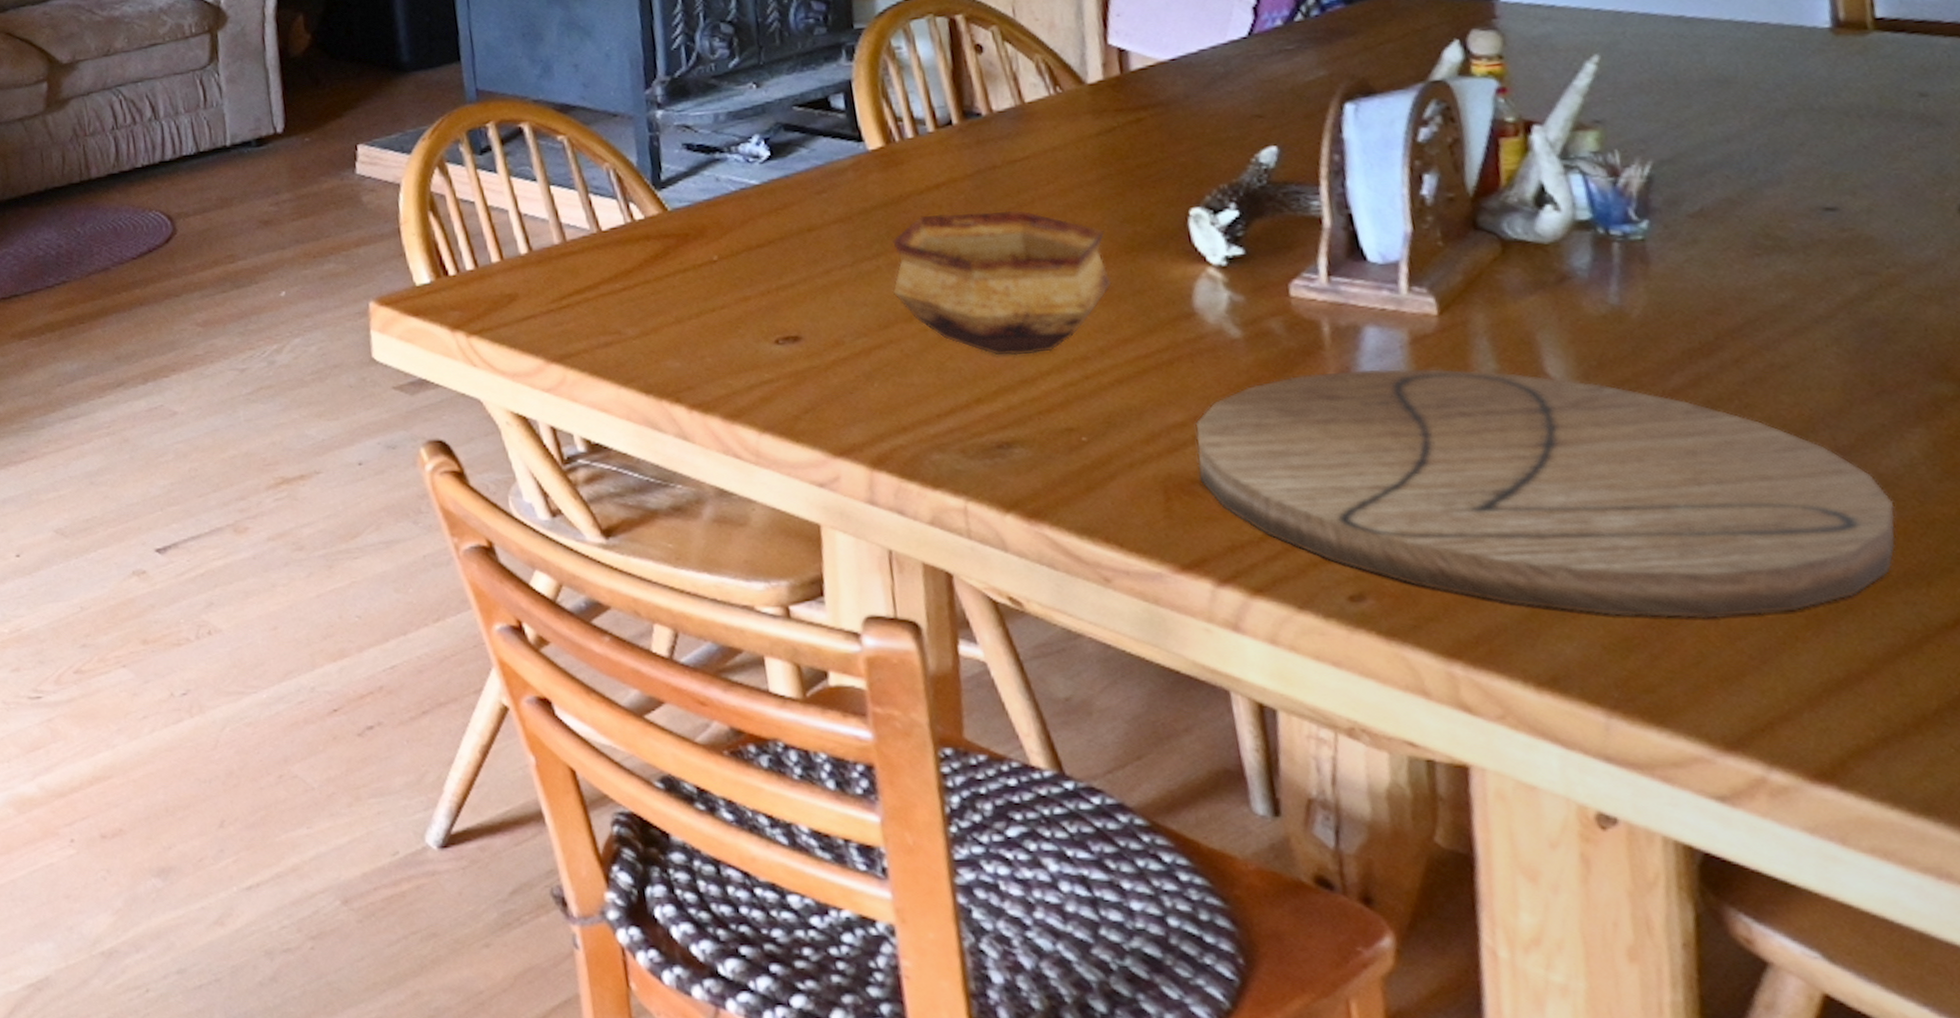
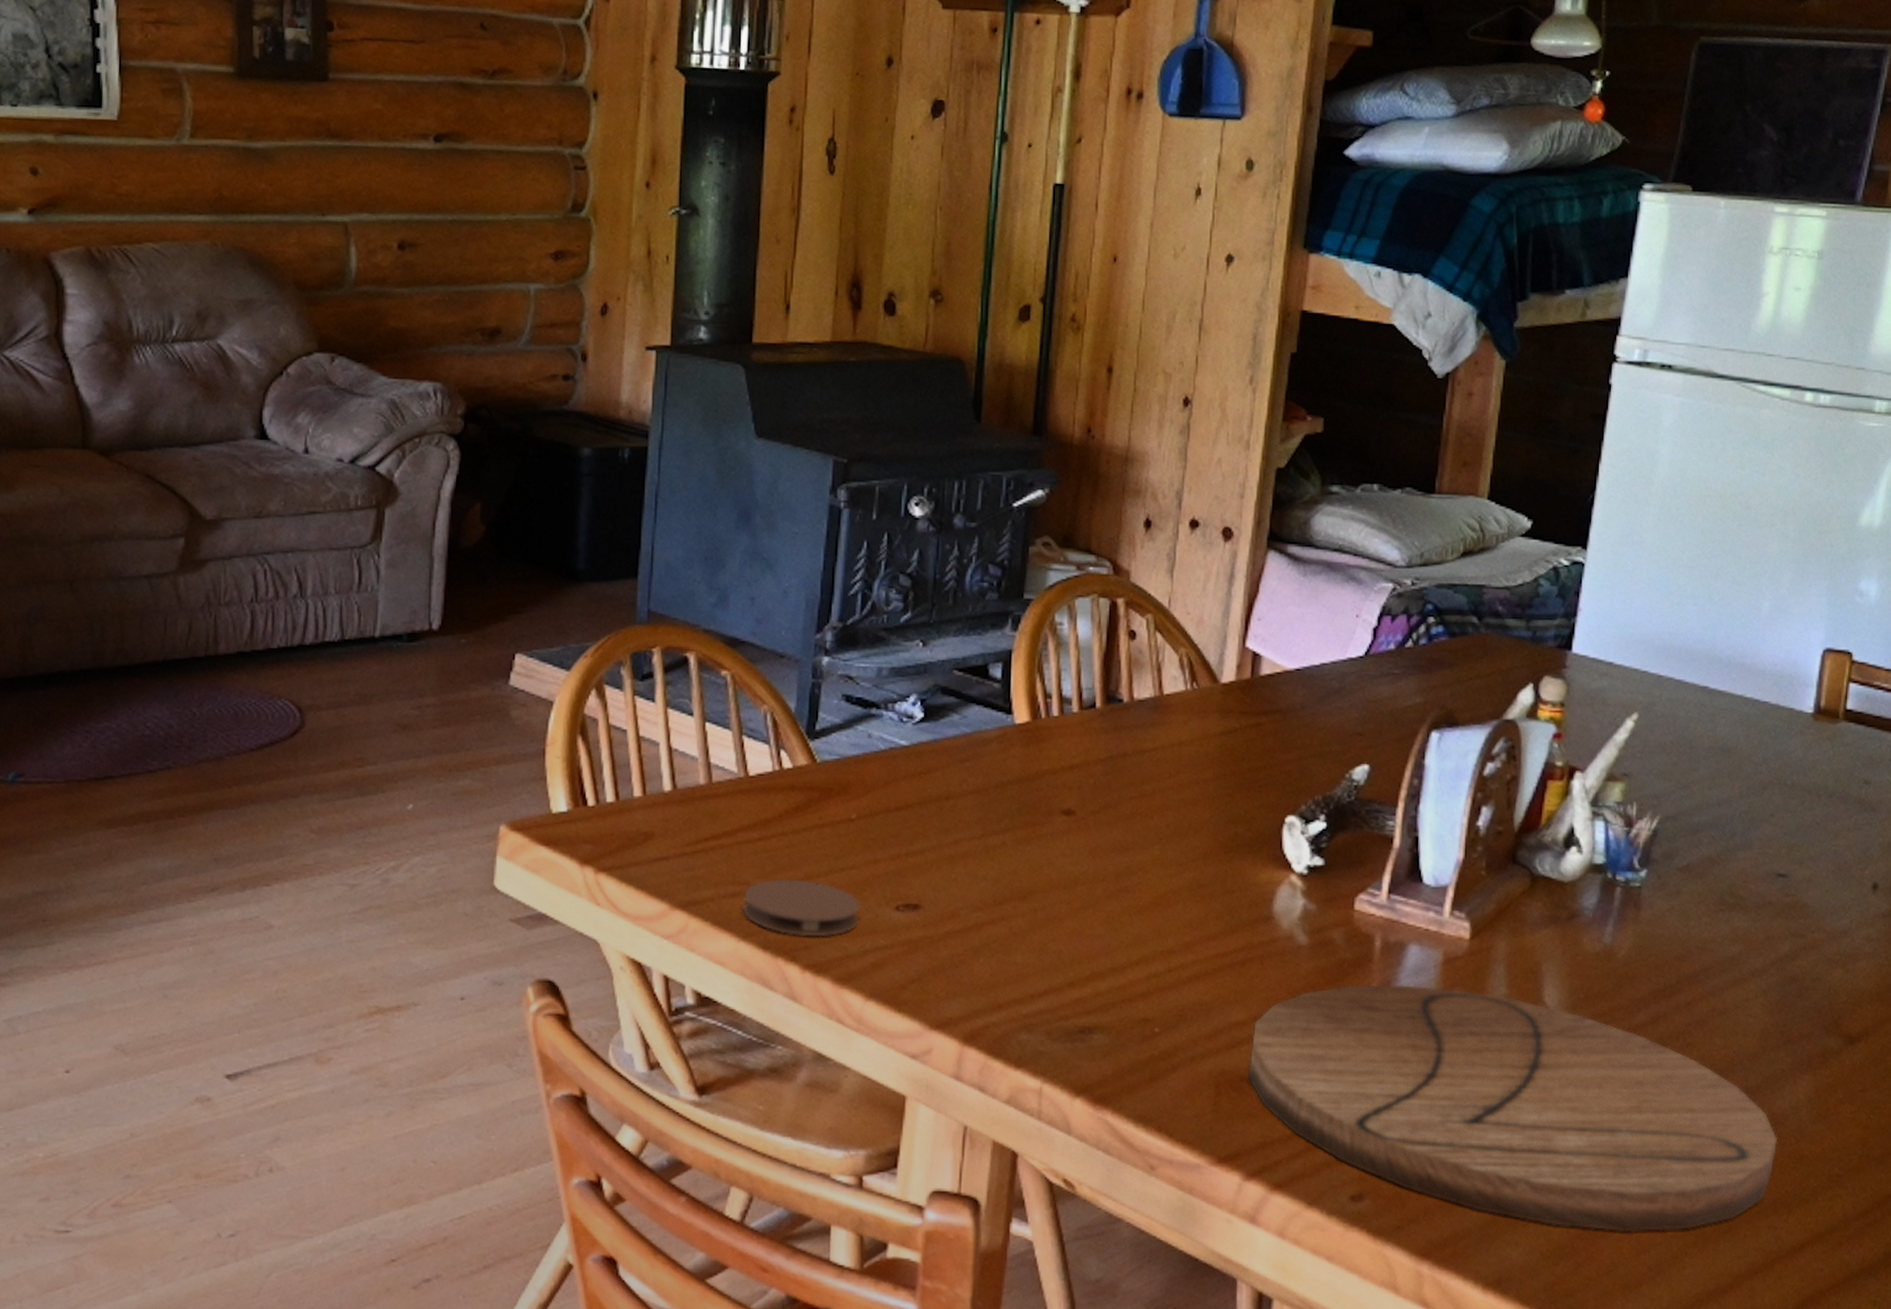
coaster: none [616,323,739,378] -> present [742,879,861,937]
bowl: present [892,210,1112,356] -> none [1013,795,1210,943]

